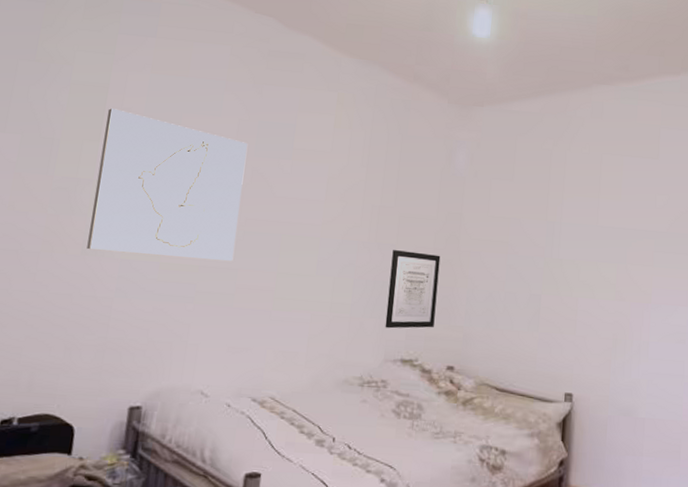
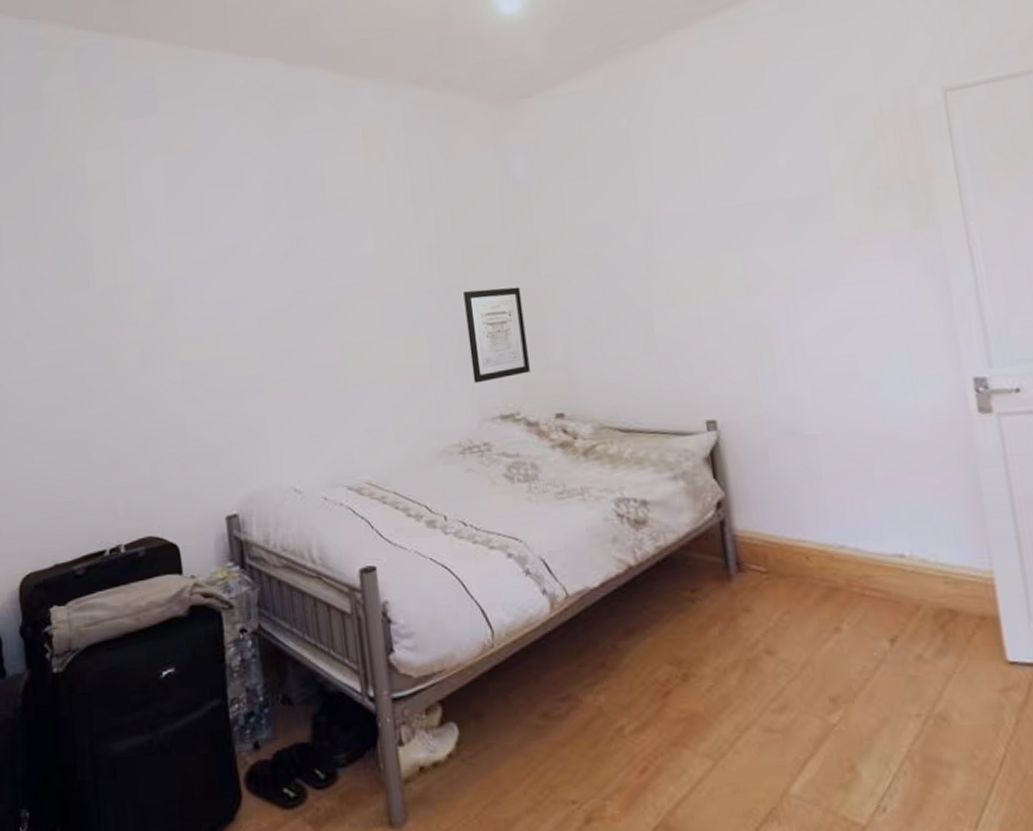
wall art: present [87,108,248,262] -> none [129,203,293,360]

